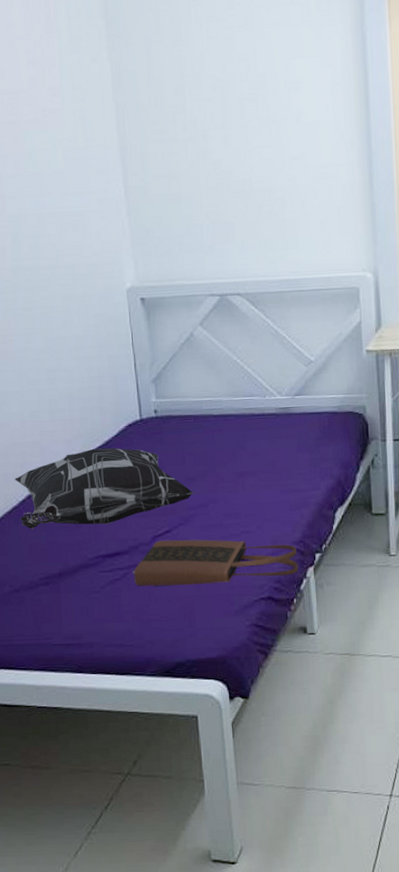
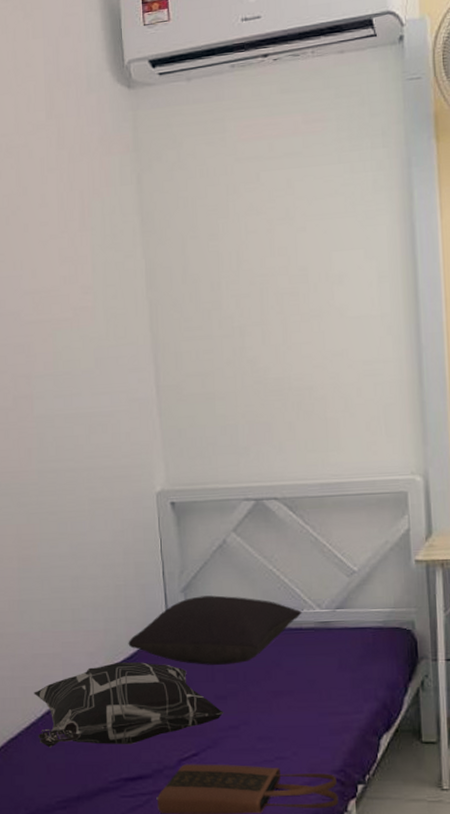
pillow: none [103,385,264,450] -> present [128,595,302,665]

